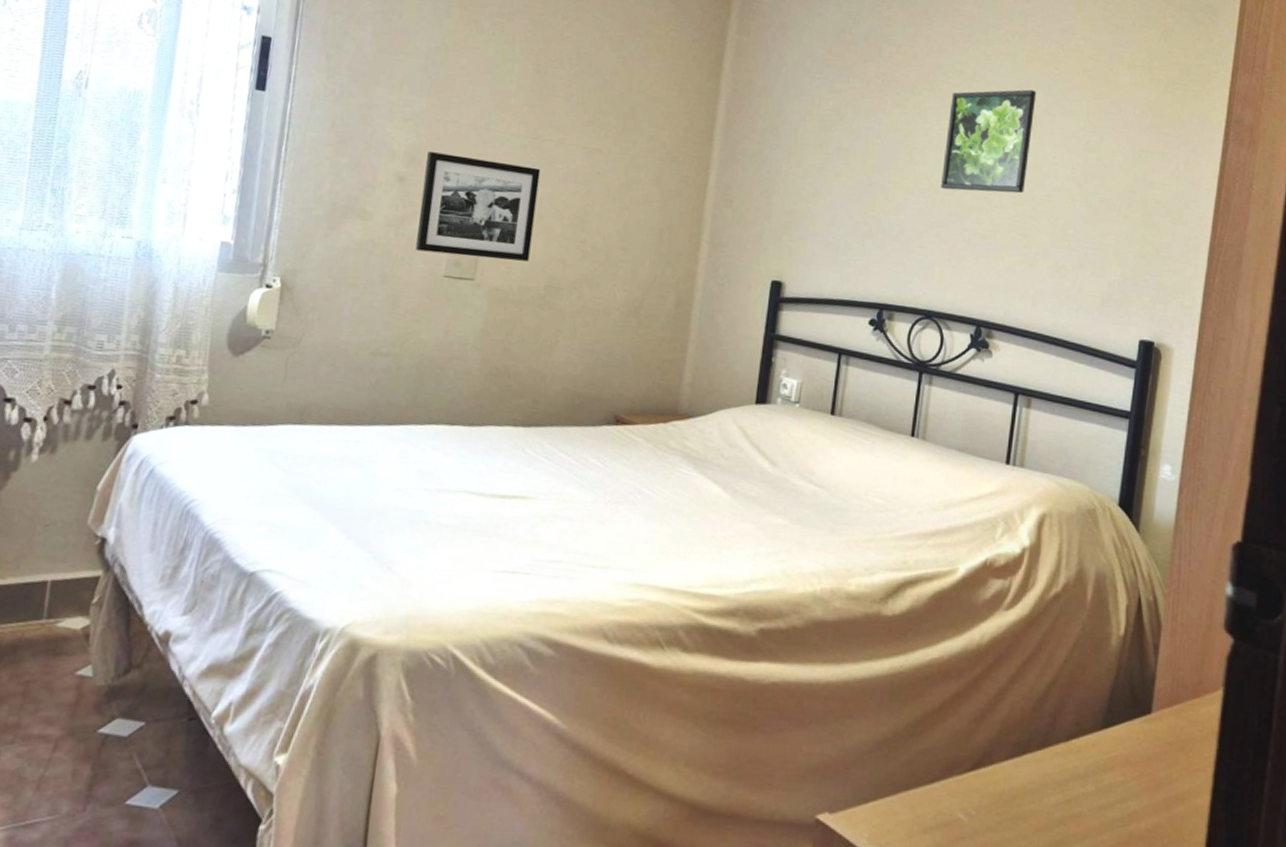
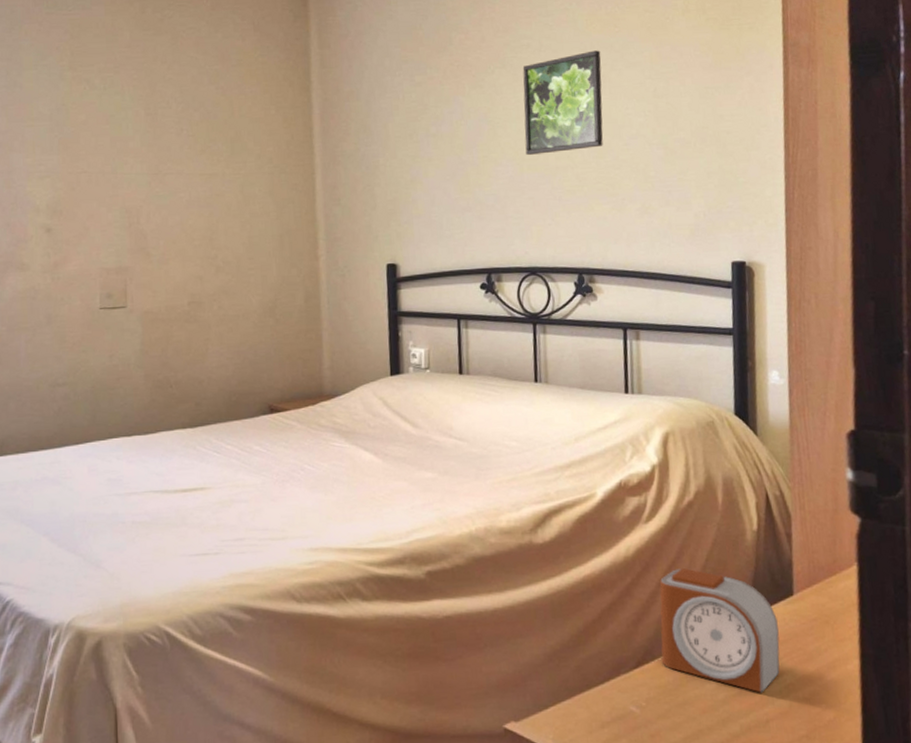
picture frame: present [415,152,541,262] -> none [67,199,170,290]
alarm clock: none [1001,666,1131,817] -> present [660,568,780,693]

